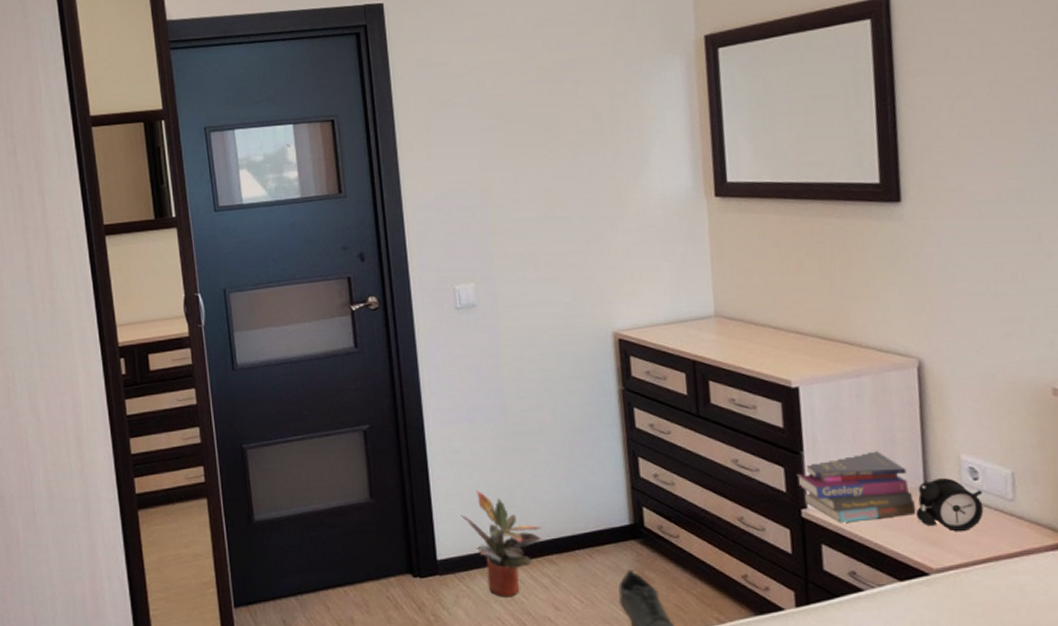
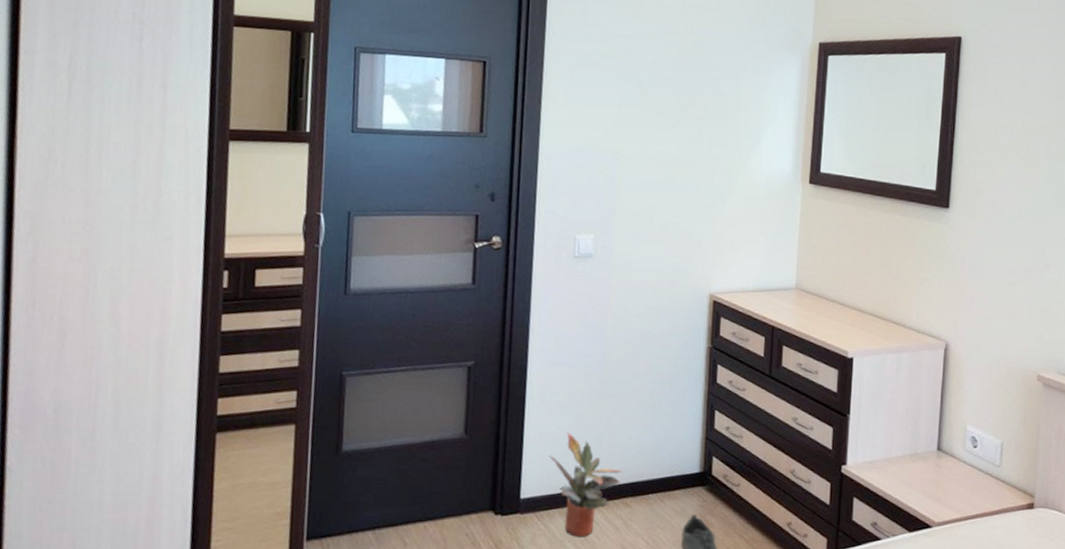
books: present [797,451,917,524] -> none [842,418,929,480]
alarm clock: present [915,478,984,532] -> none [928,445,978,491]

